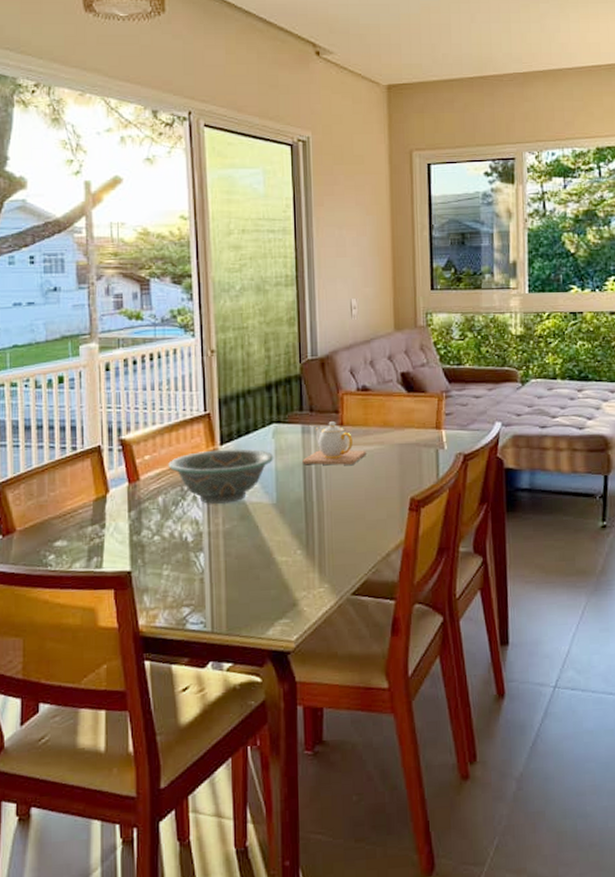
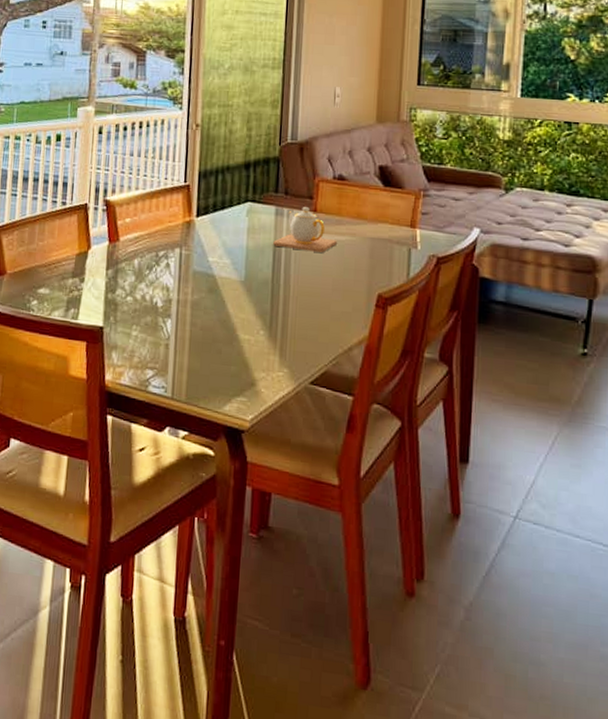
decorative bowl: present [168,448,274,505] -> none [146,220,246,275]

